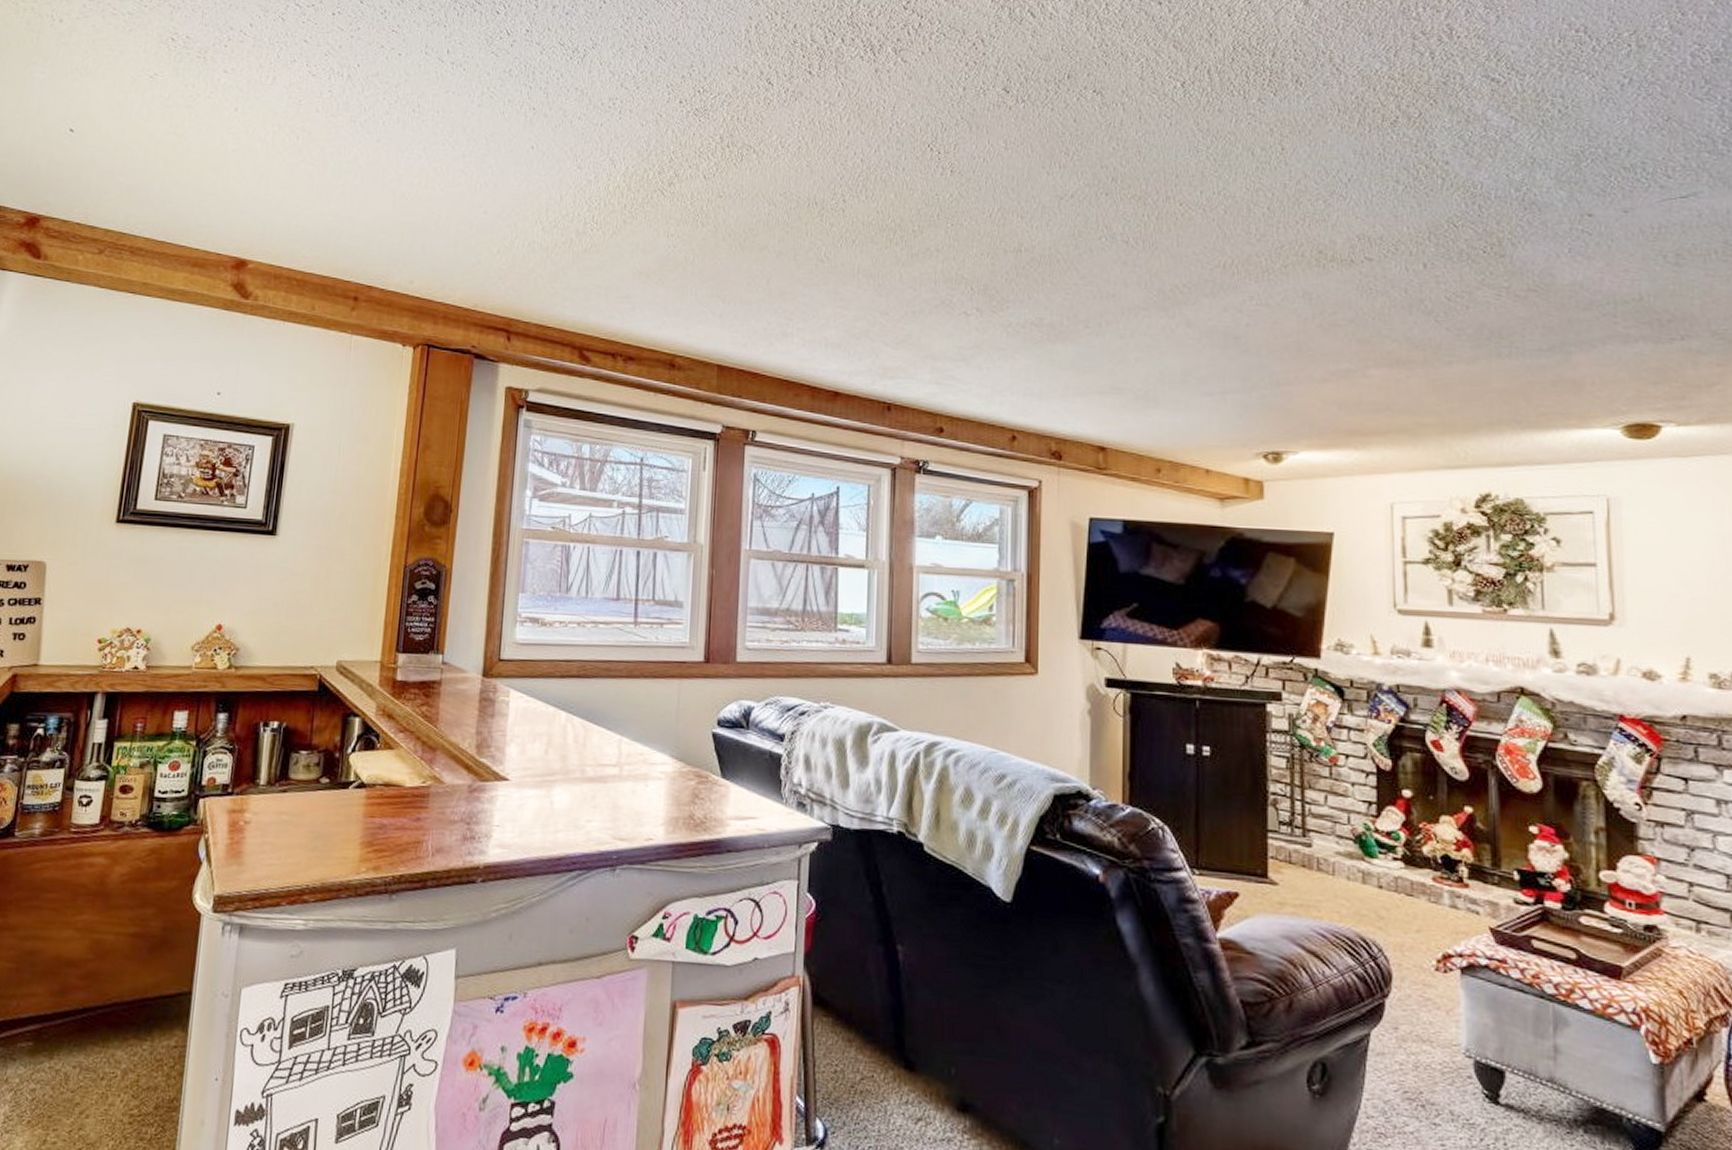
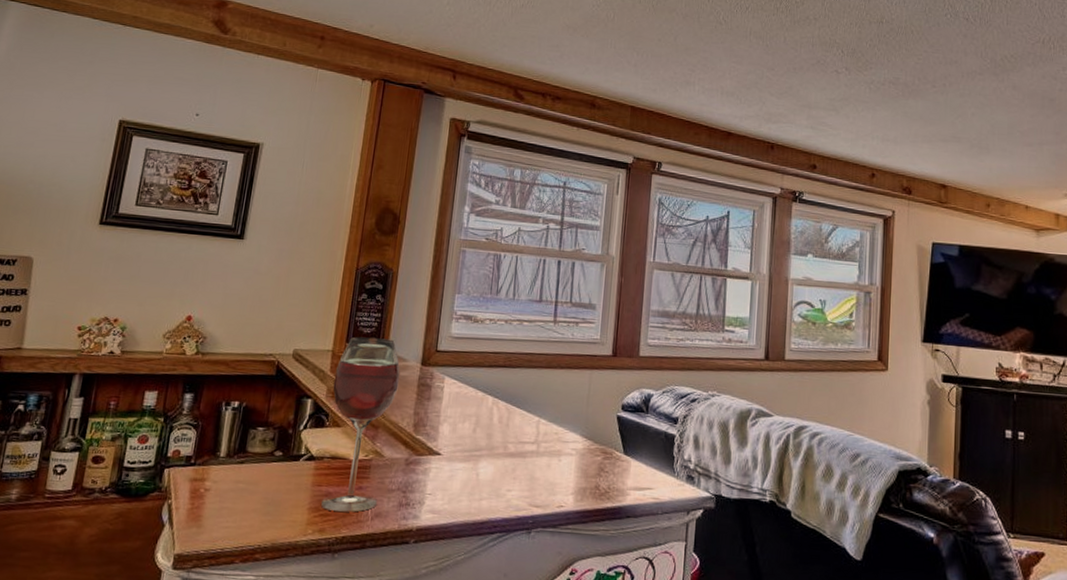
wineglass: none [375,645,459,847] -> present [321,336,400,512]

